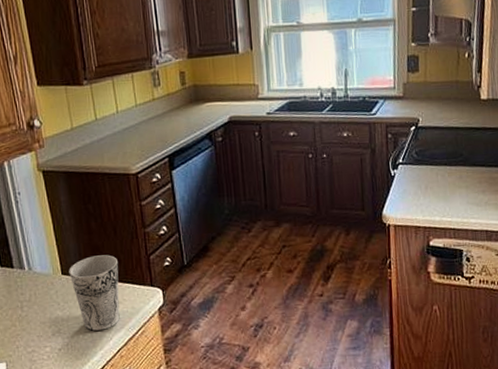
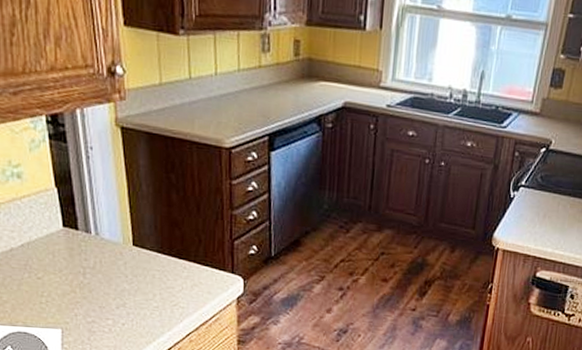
cup: present [69,255,120,332] -> none [141,231,198,312]

